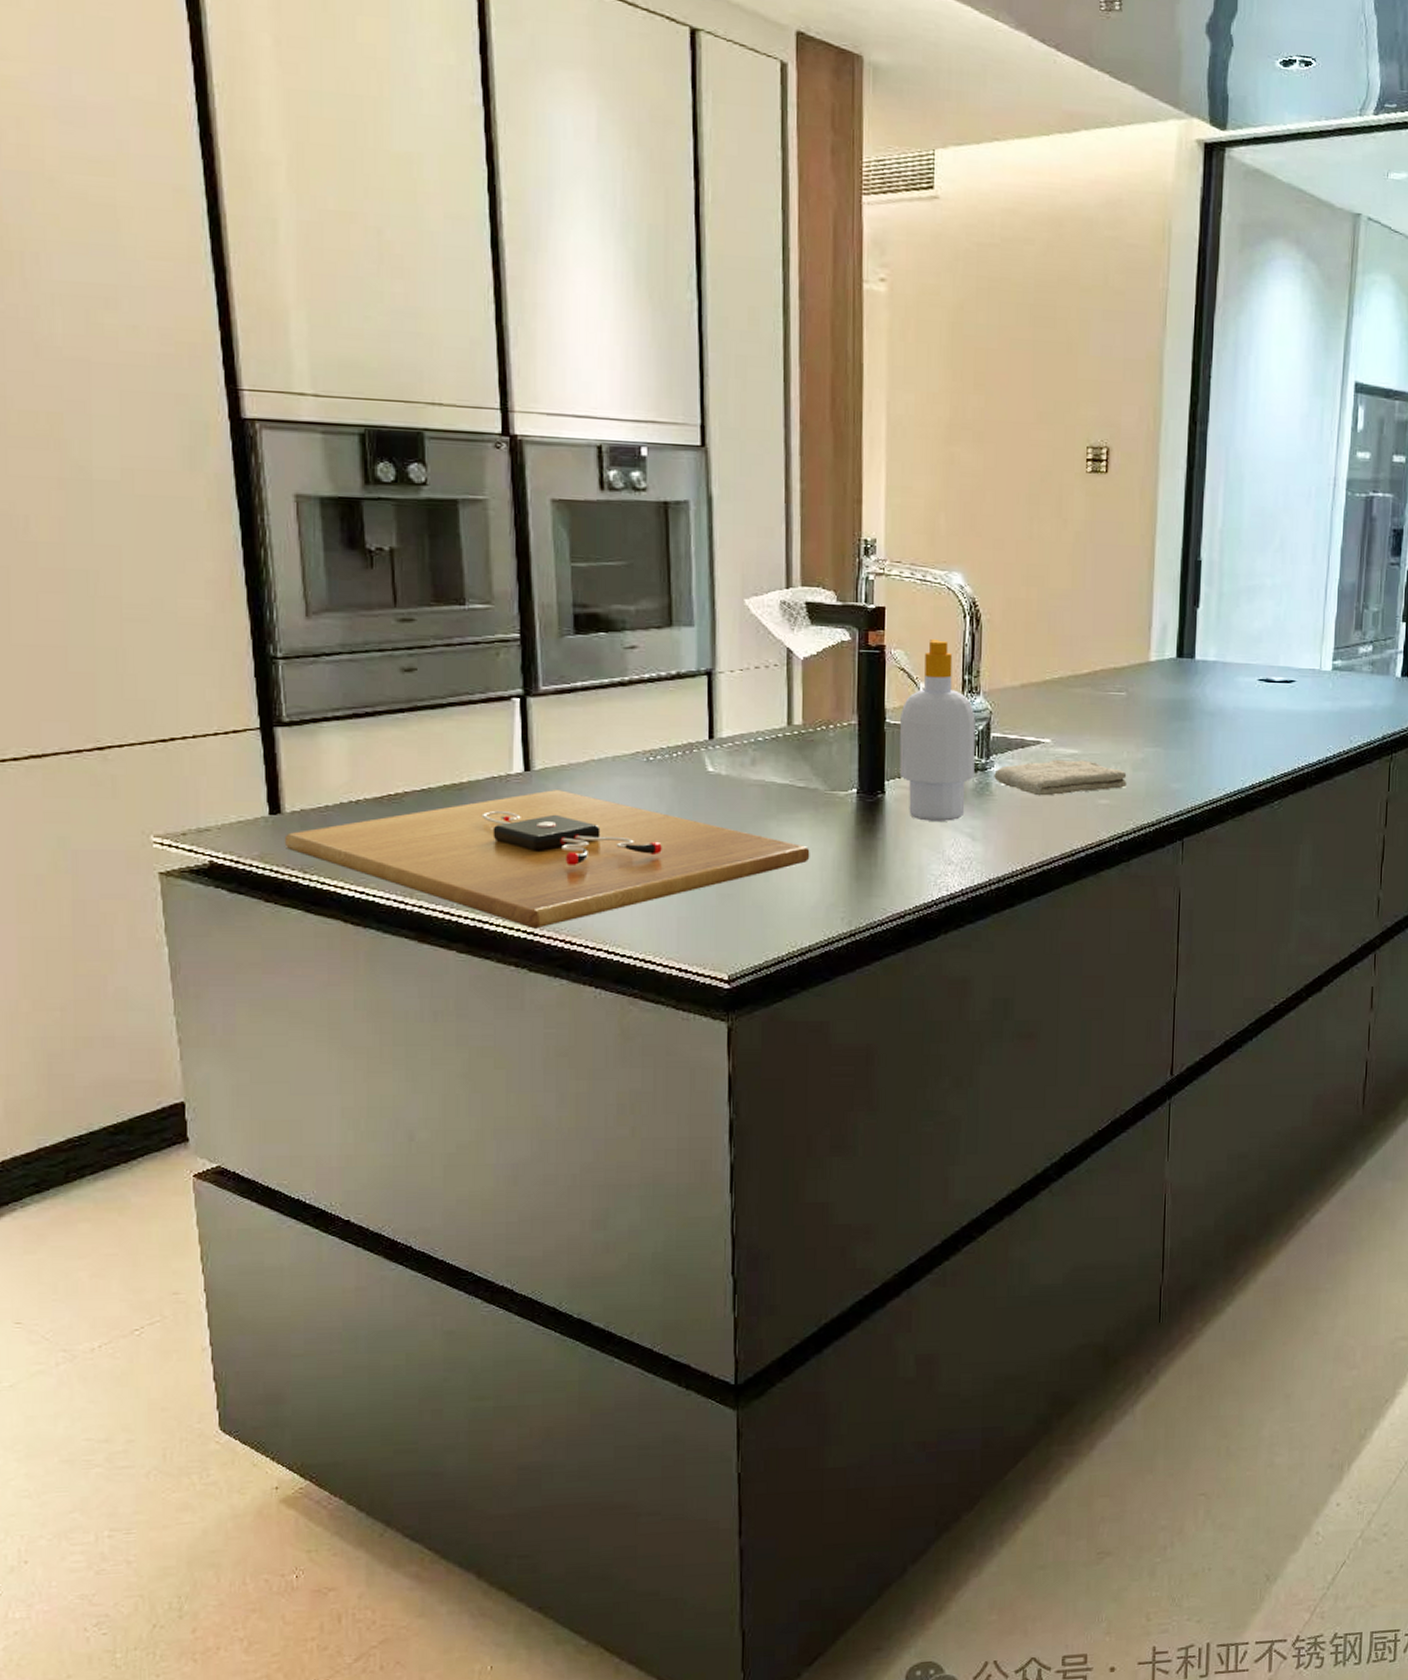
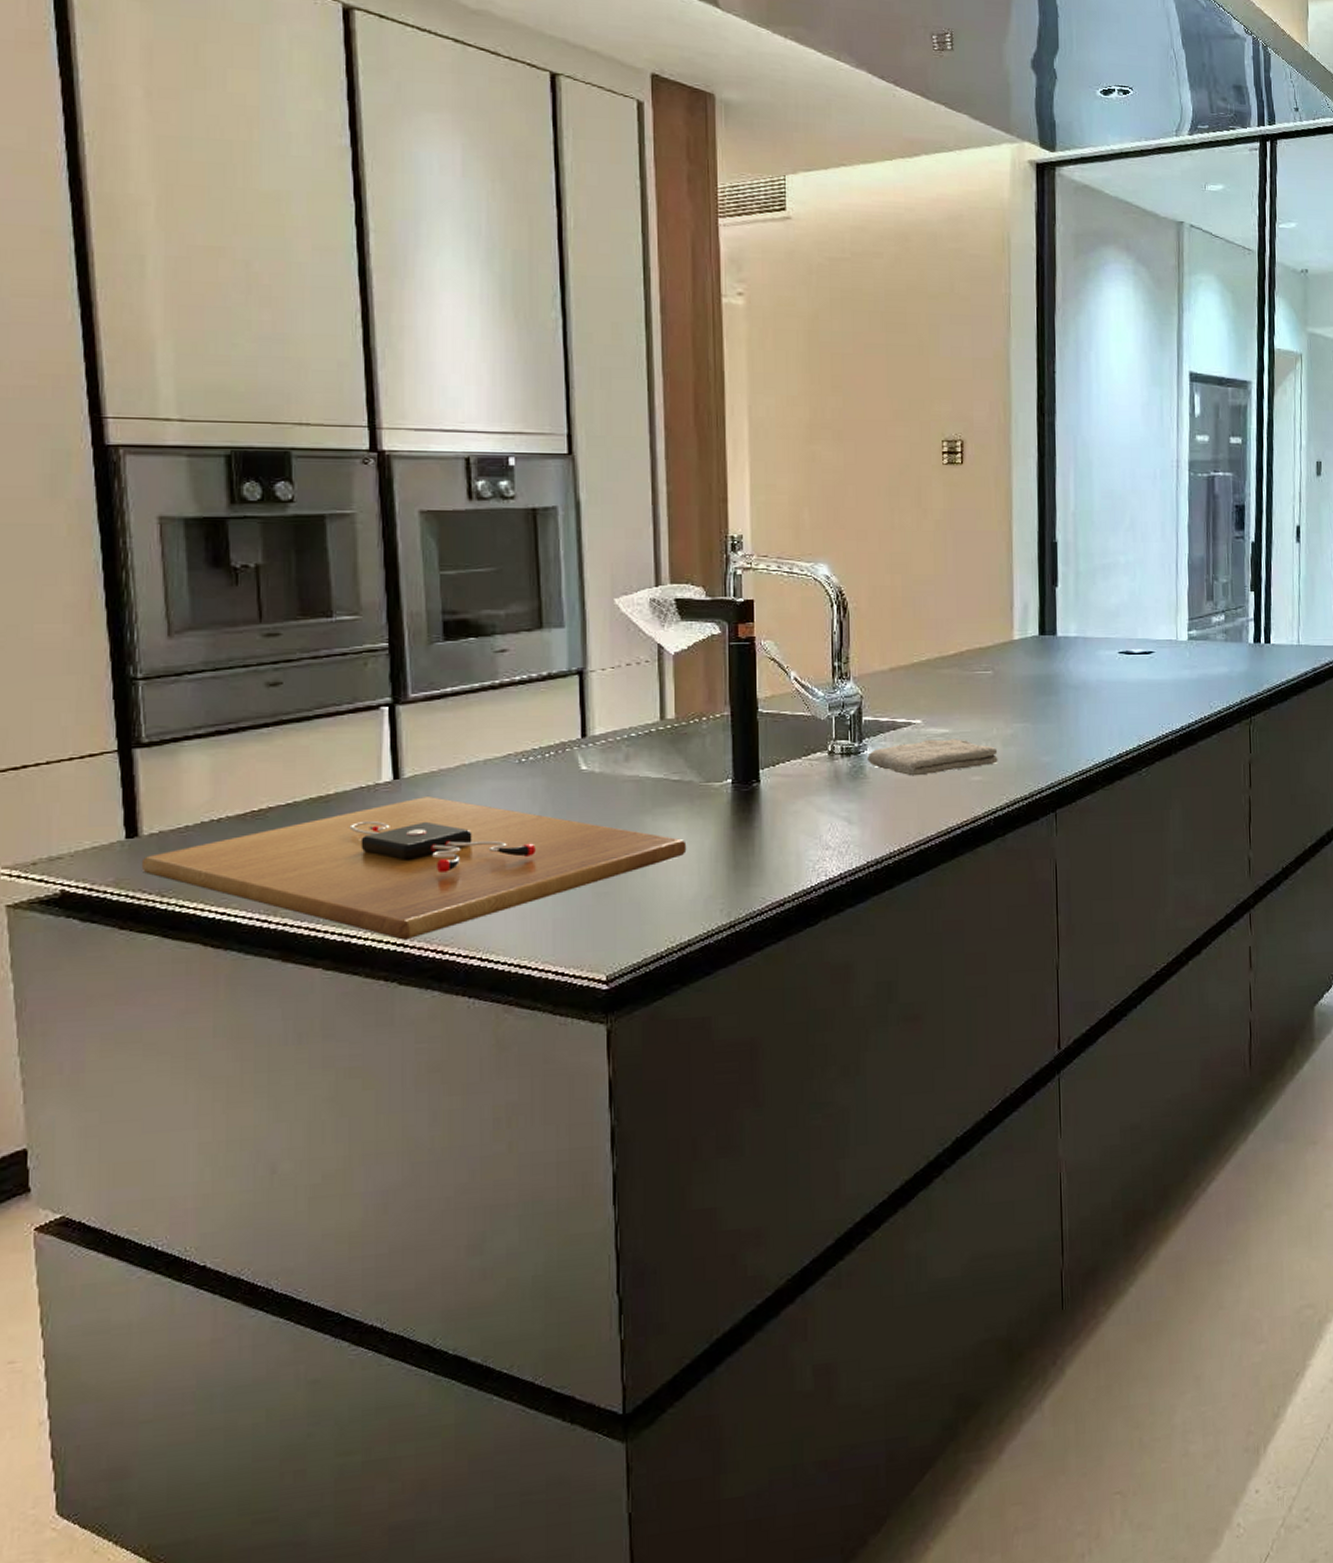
soap bottle: present [899,640,976,821] -> none [773,629,848,807]

